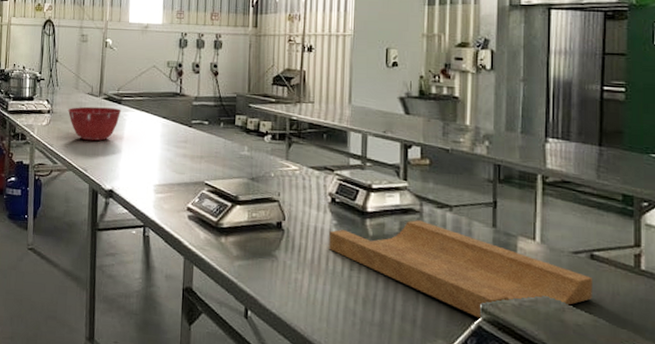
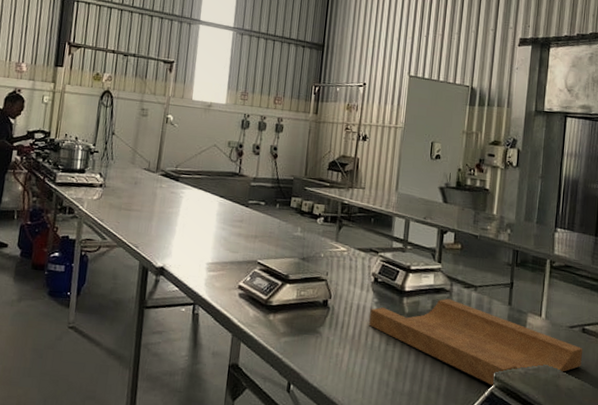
mixing bowl: present [67,106,122,141] -> none [121,182,179,218]

